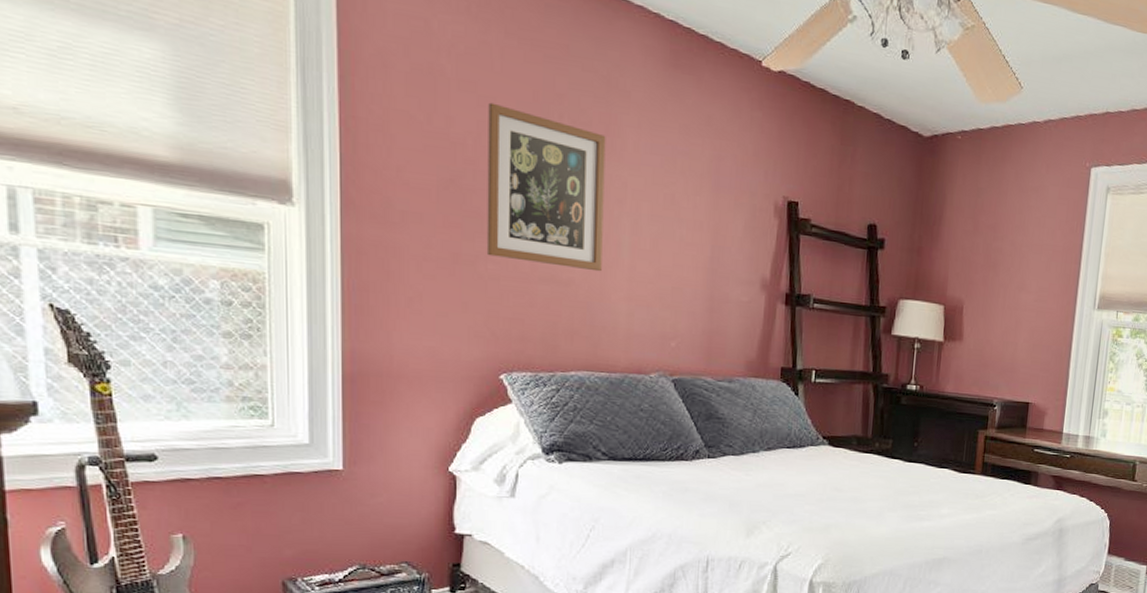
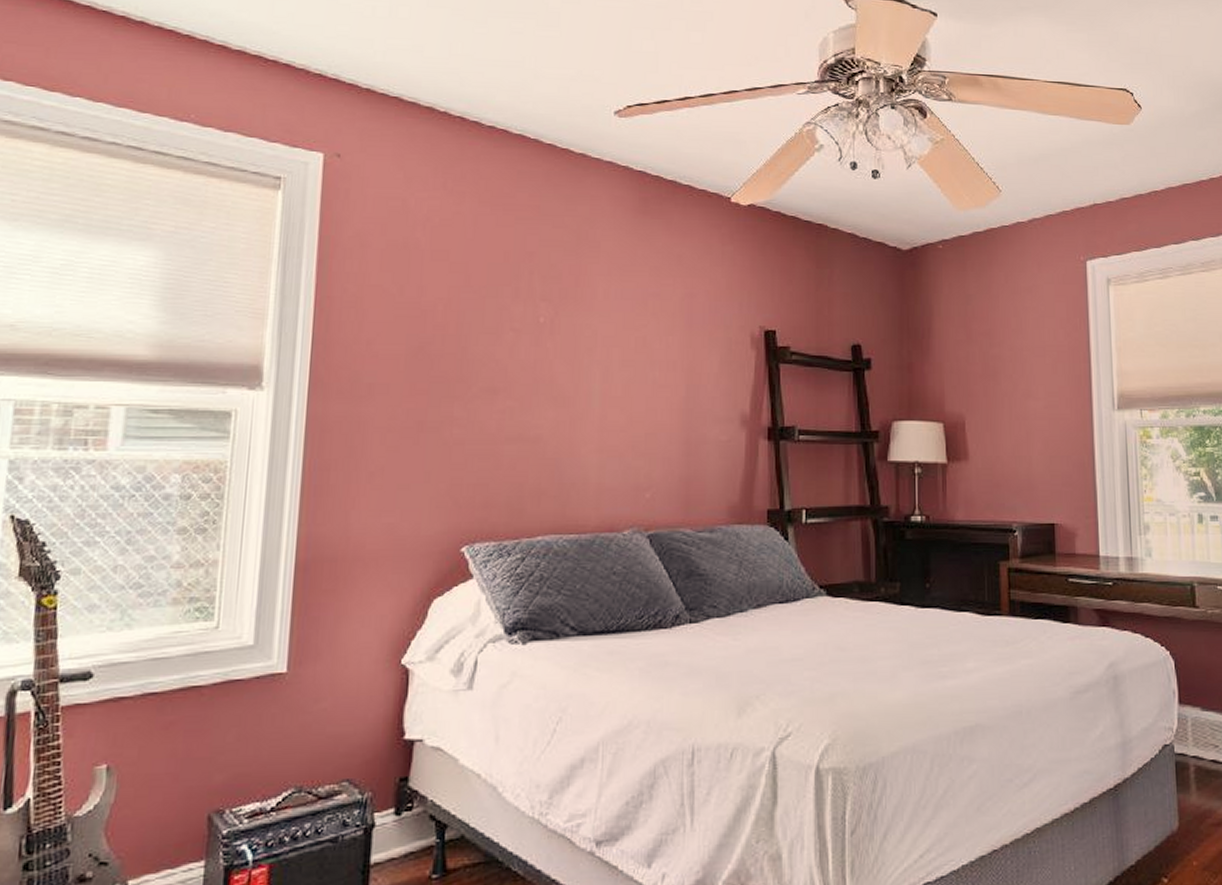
wall art: present [486,102,606,272] -> none [452,268,576,425]

